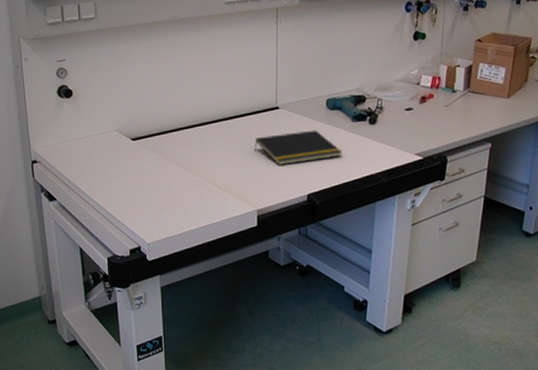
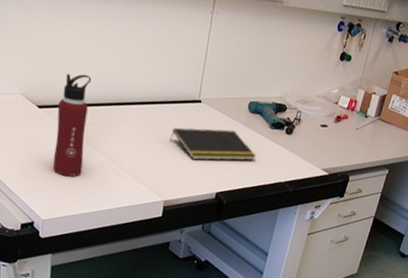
water bottle: none [148,102,177,200] -> present [52,73,92,177]

